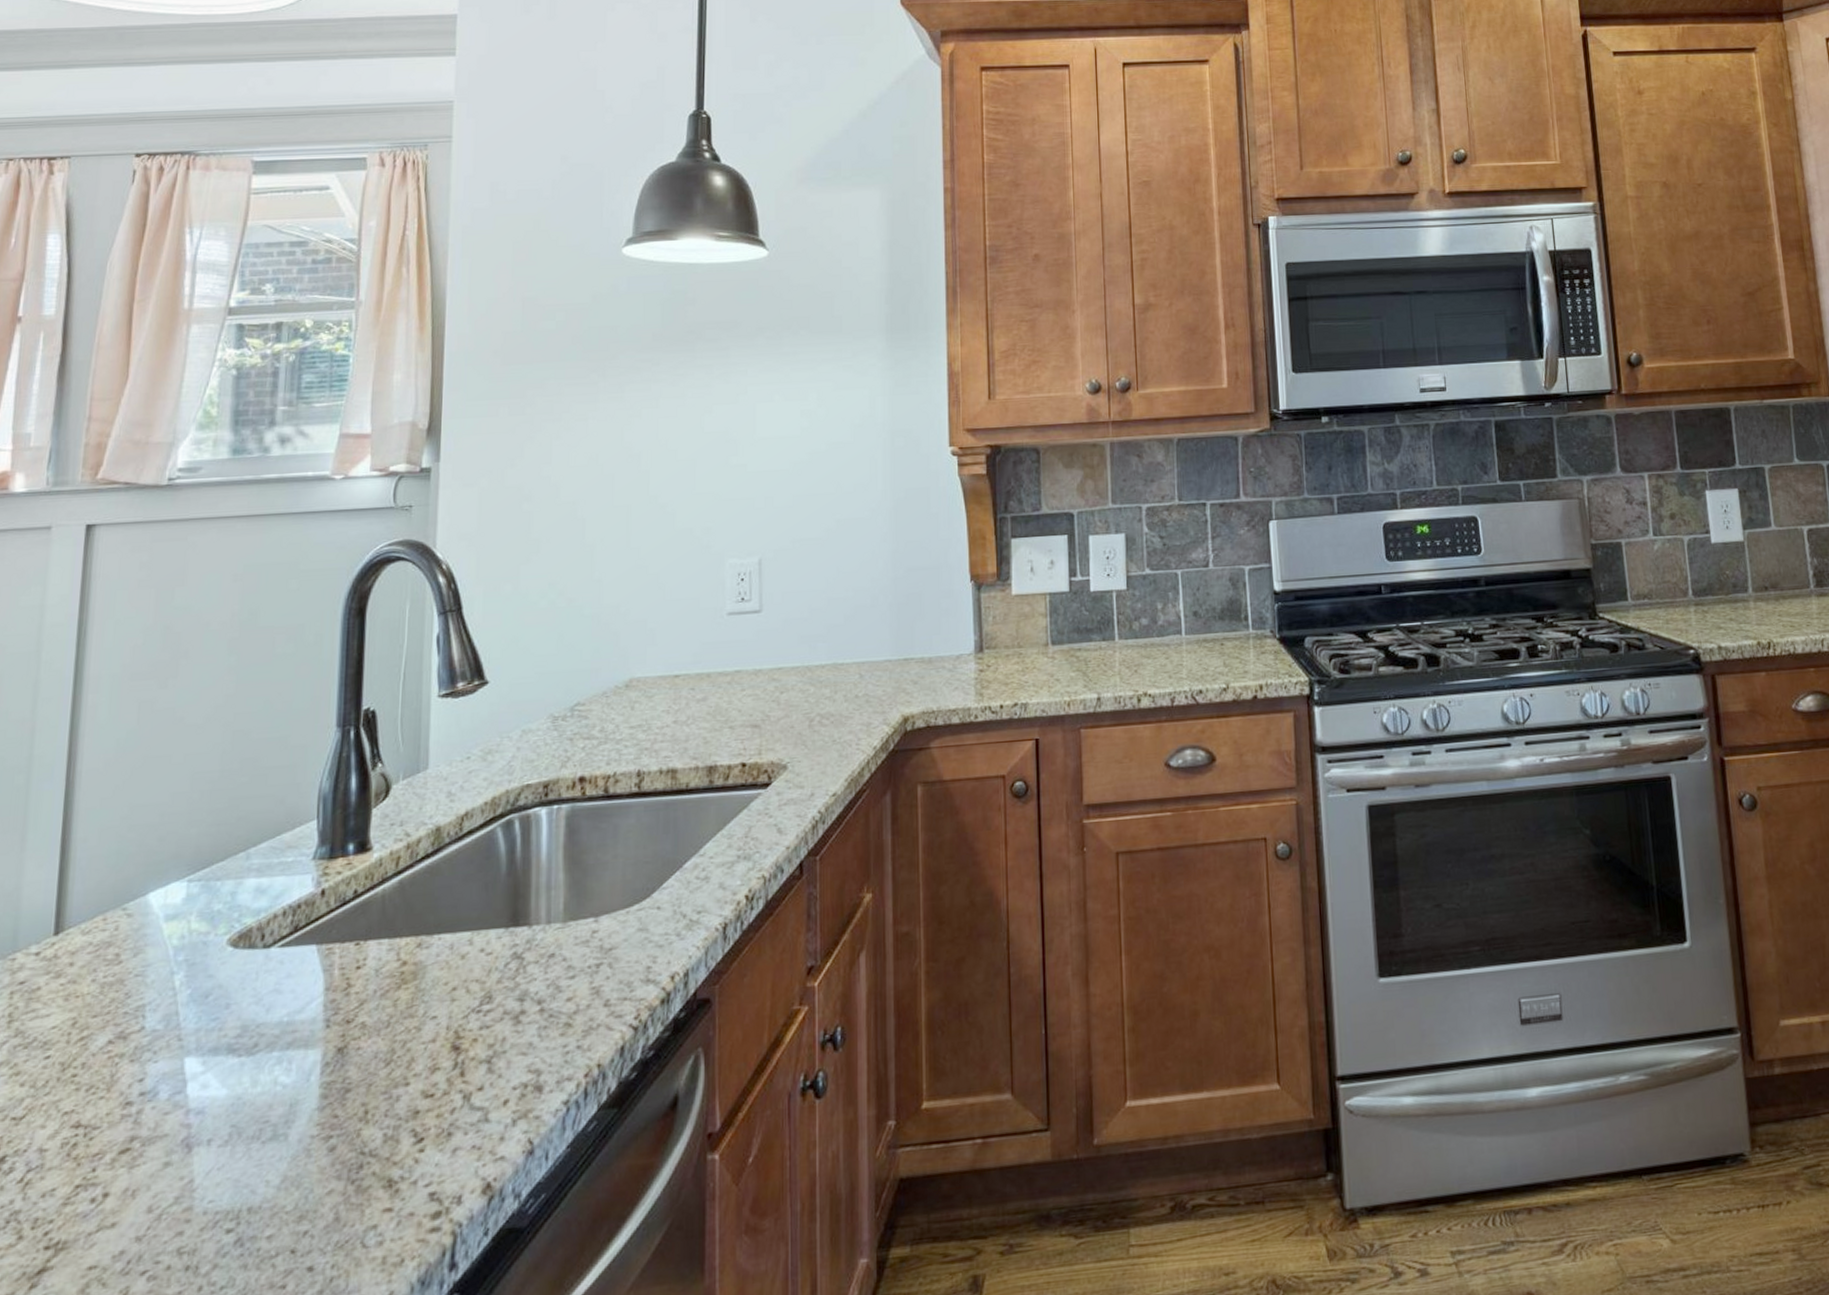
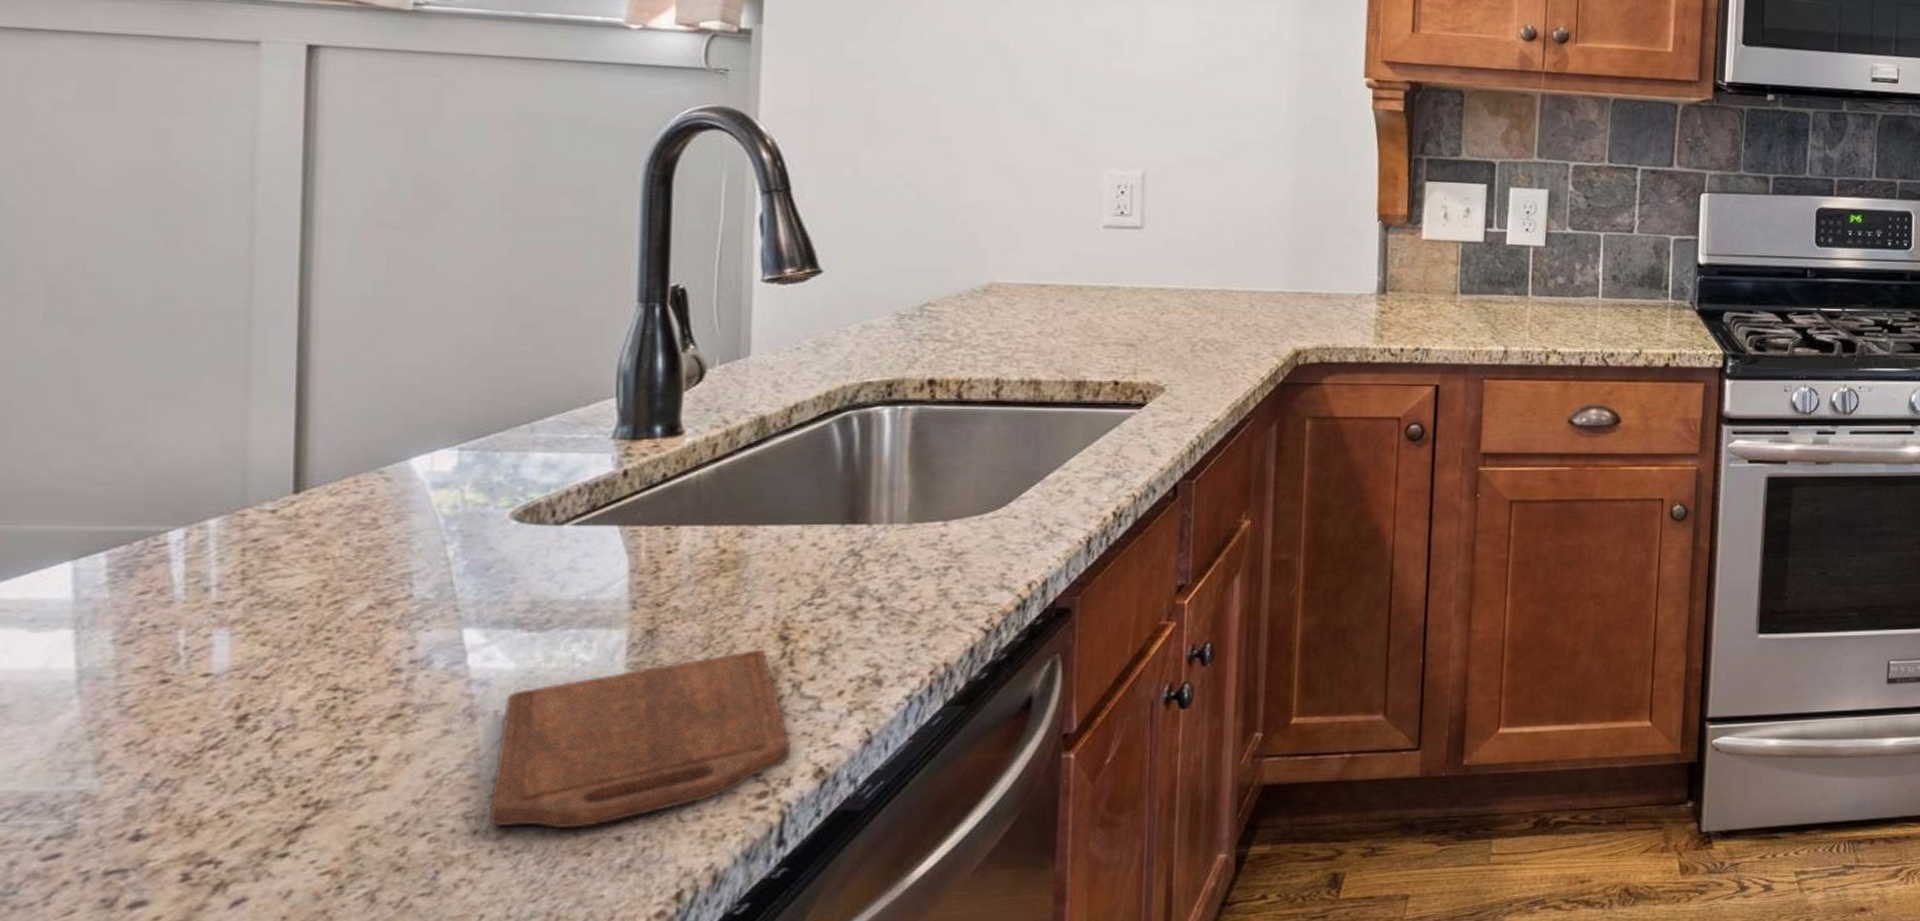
cutting board: none [200,1062,461,1262] -> present [490,650,790,829]

